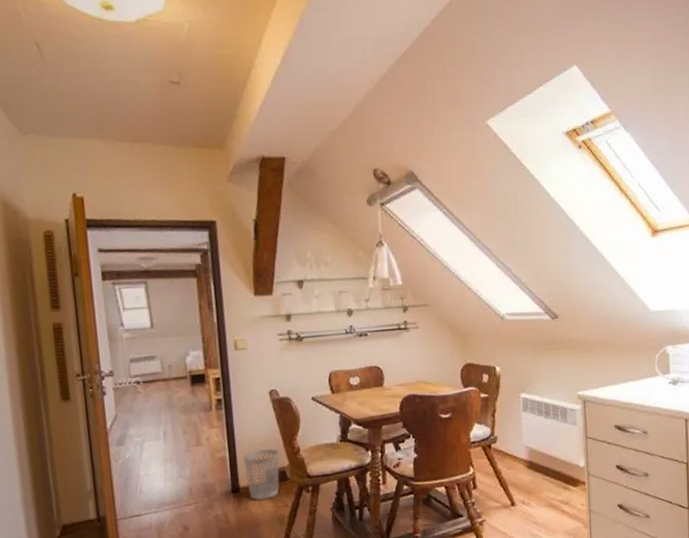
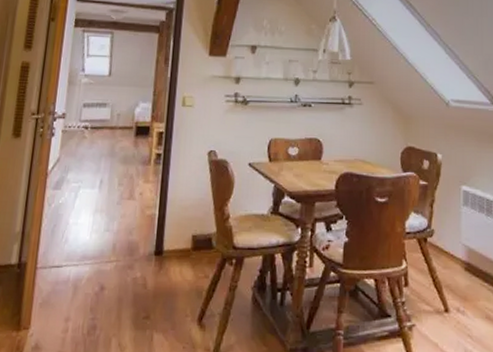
wastebasket: present [243,449,280,500] -> none [171,212,209,267]

